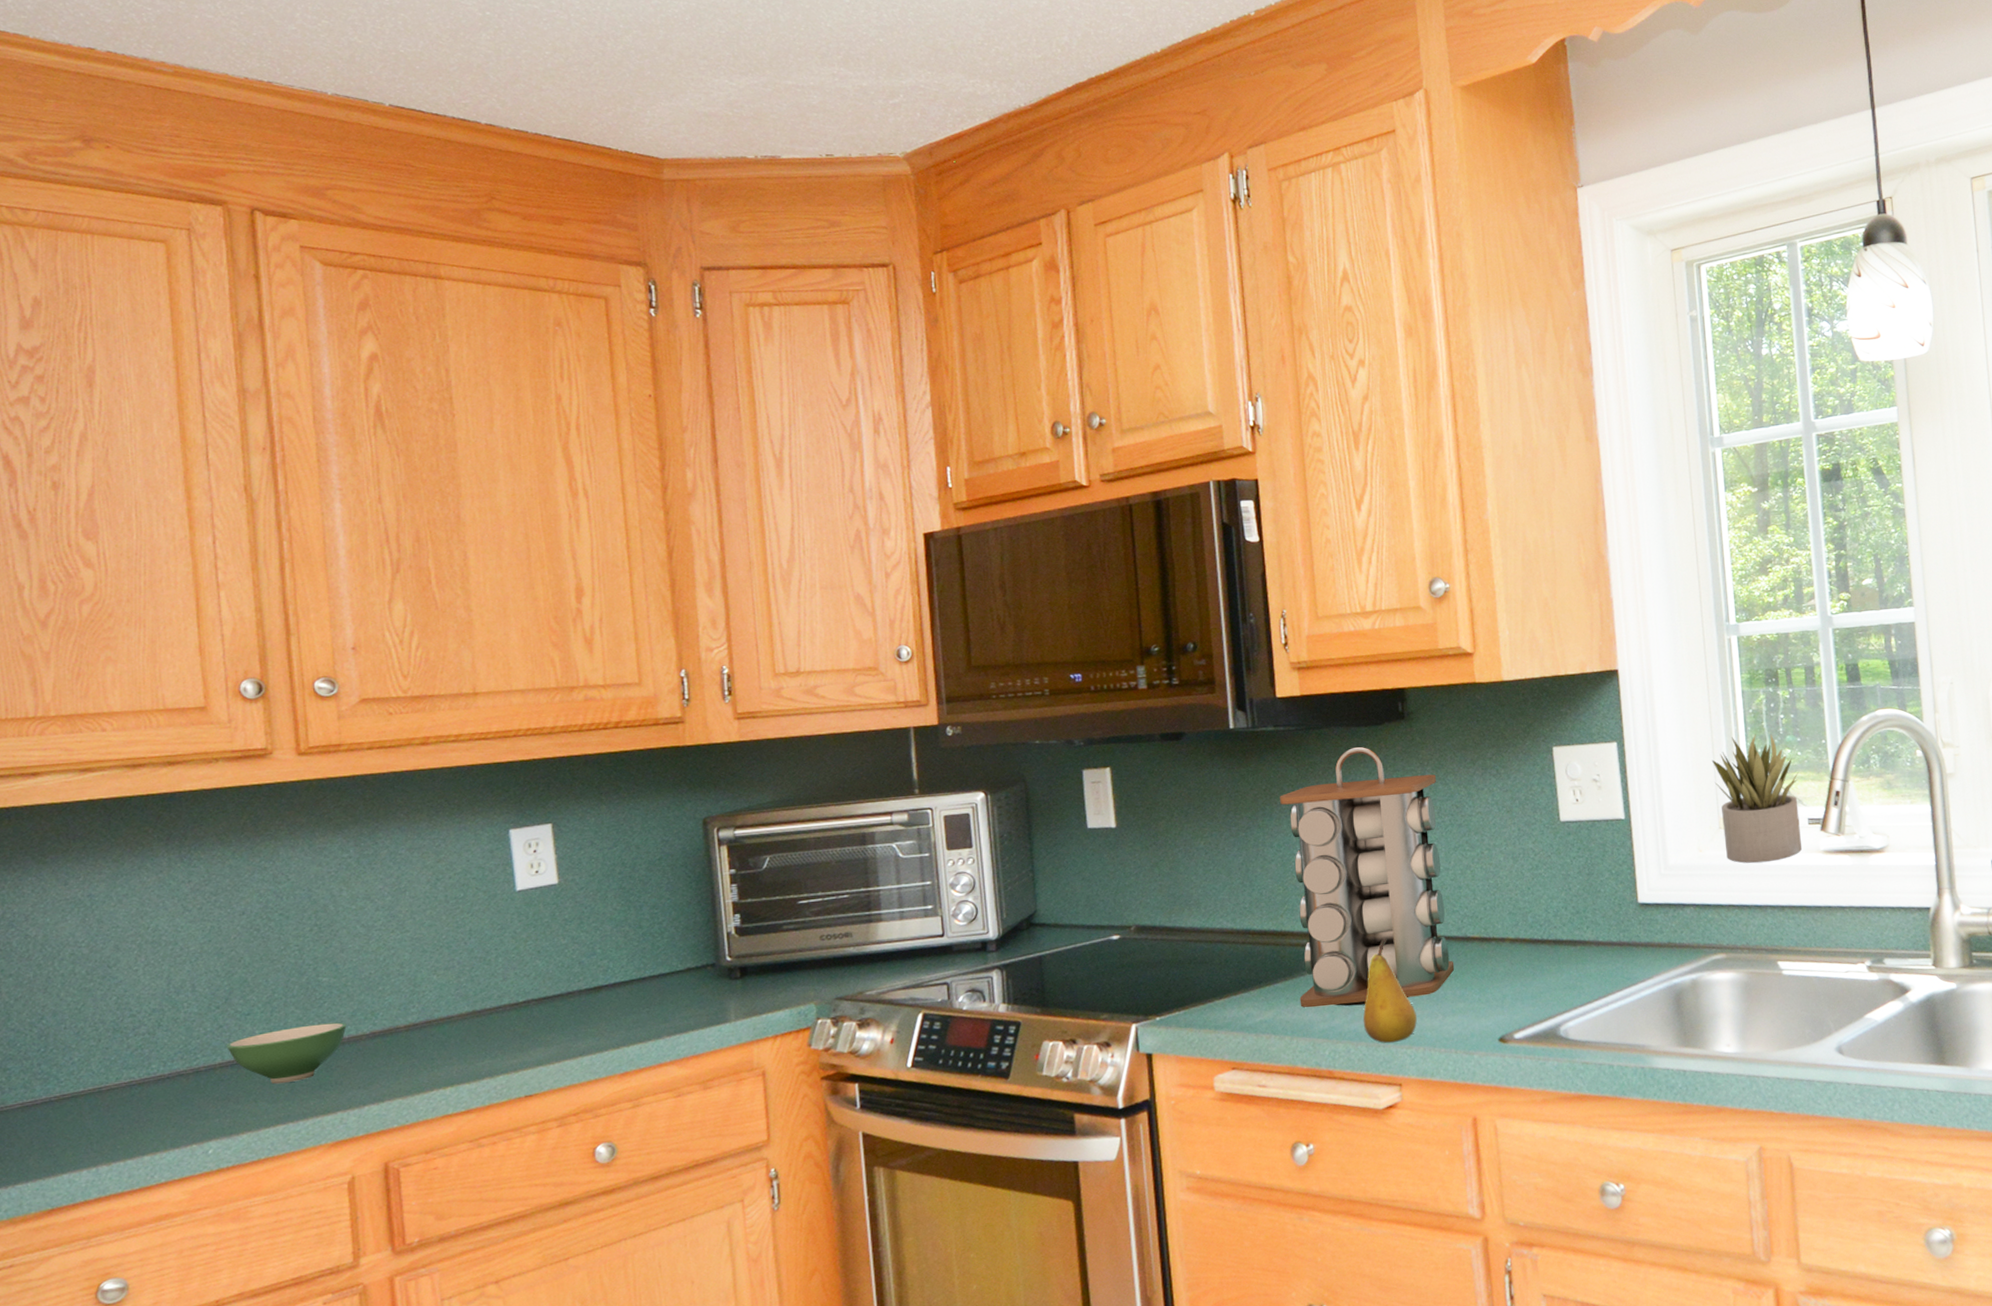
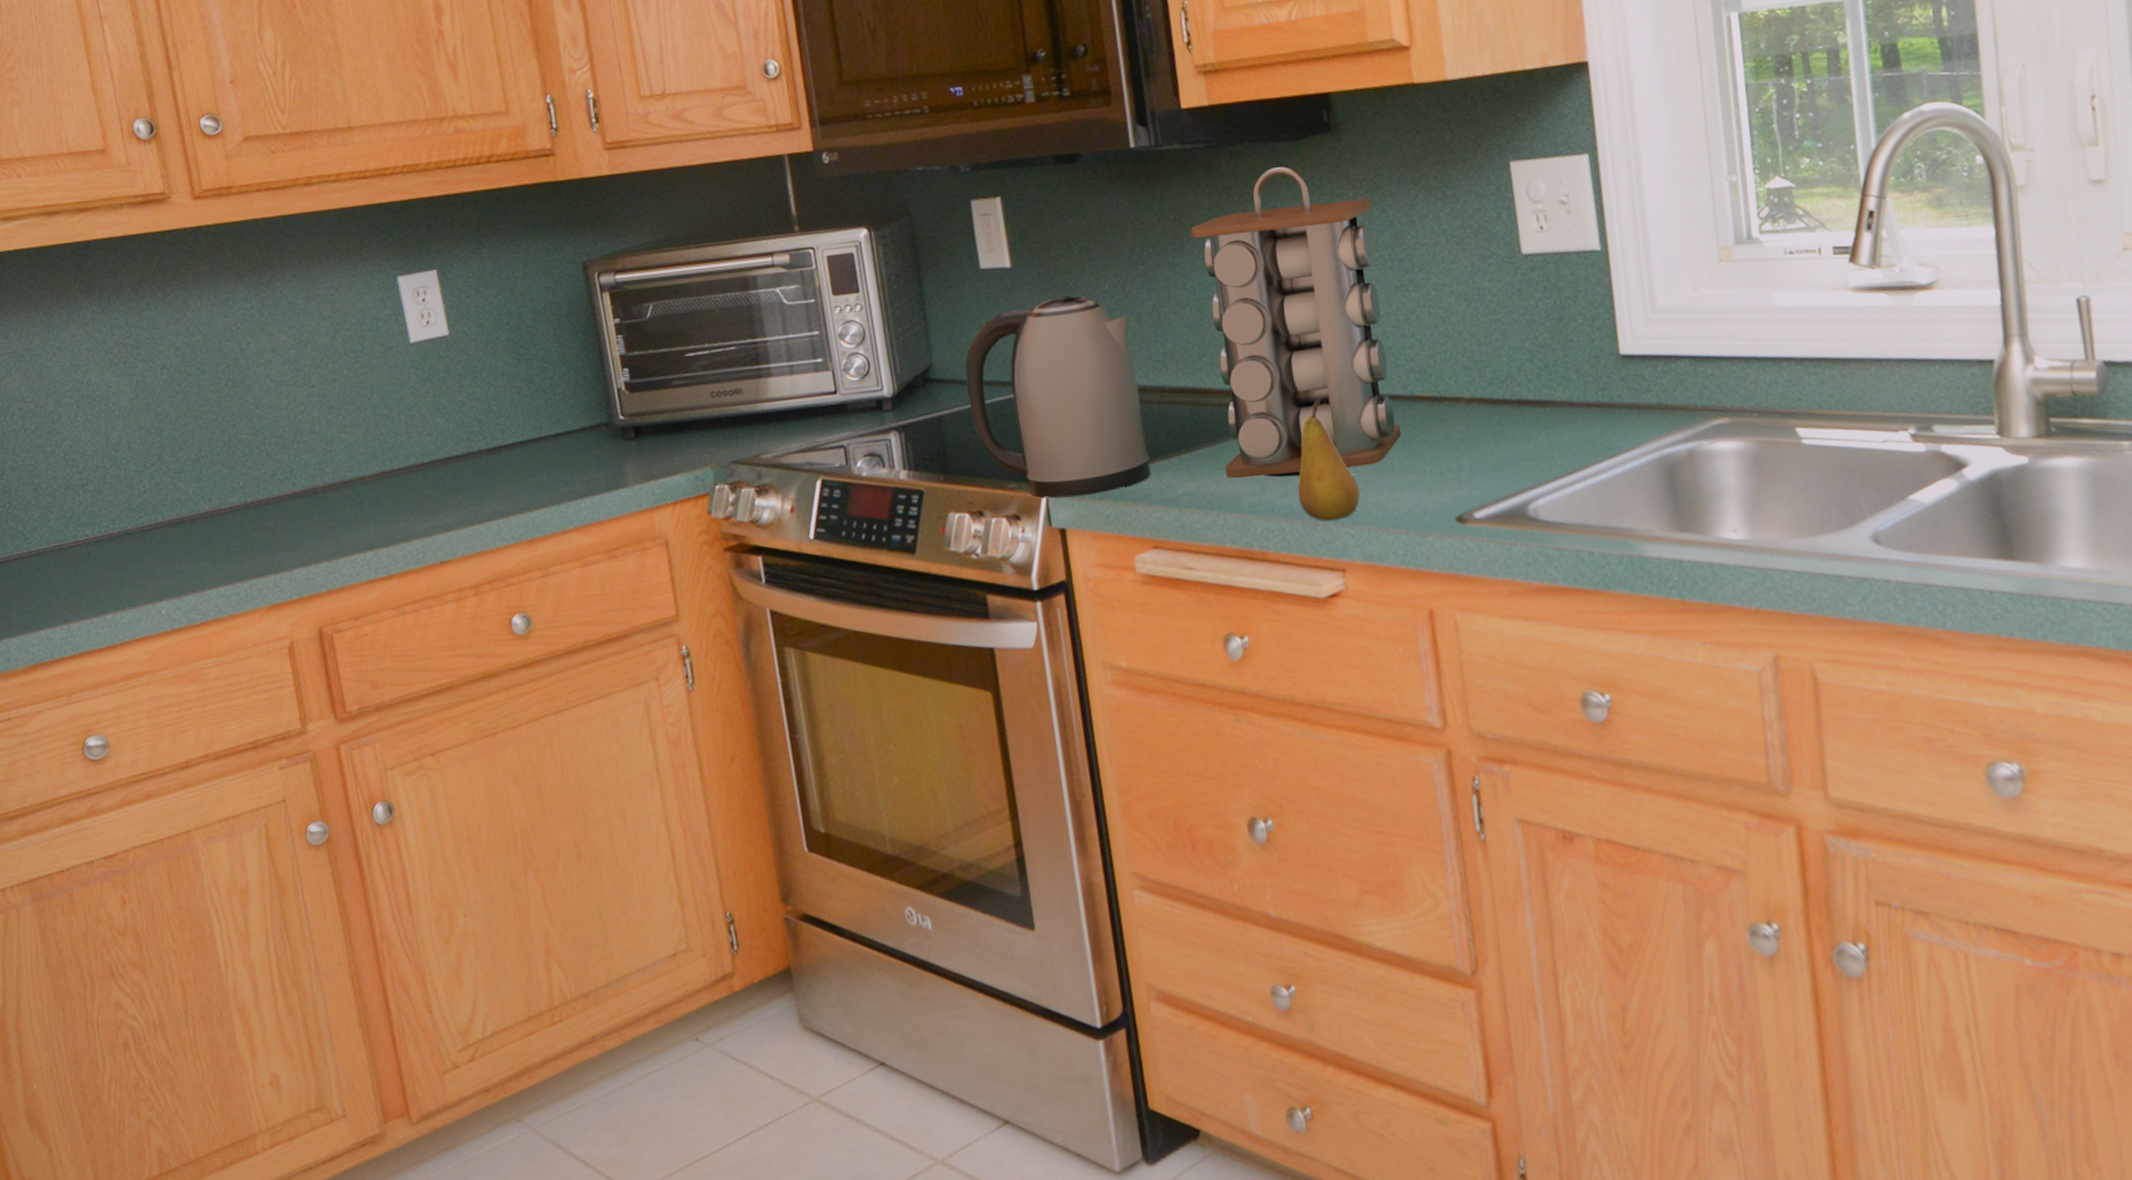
bowl: present [226,1022,347,1085] -> none [164,481,270,545]
kettle: none [1067,851,1233,1028] -> present [965,295,1151,499]
succulent plant: present [1711,734,1803,864] -> none [1708,138,1826,306]

